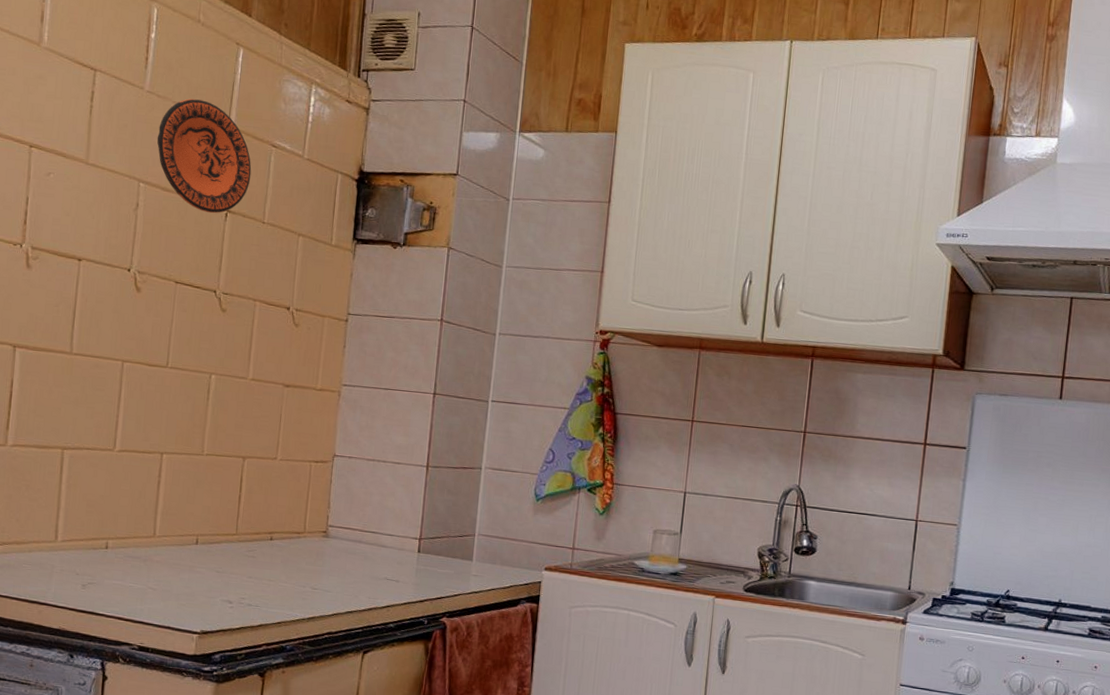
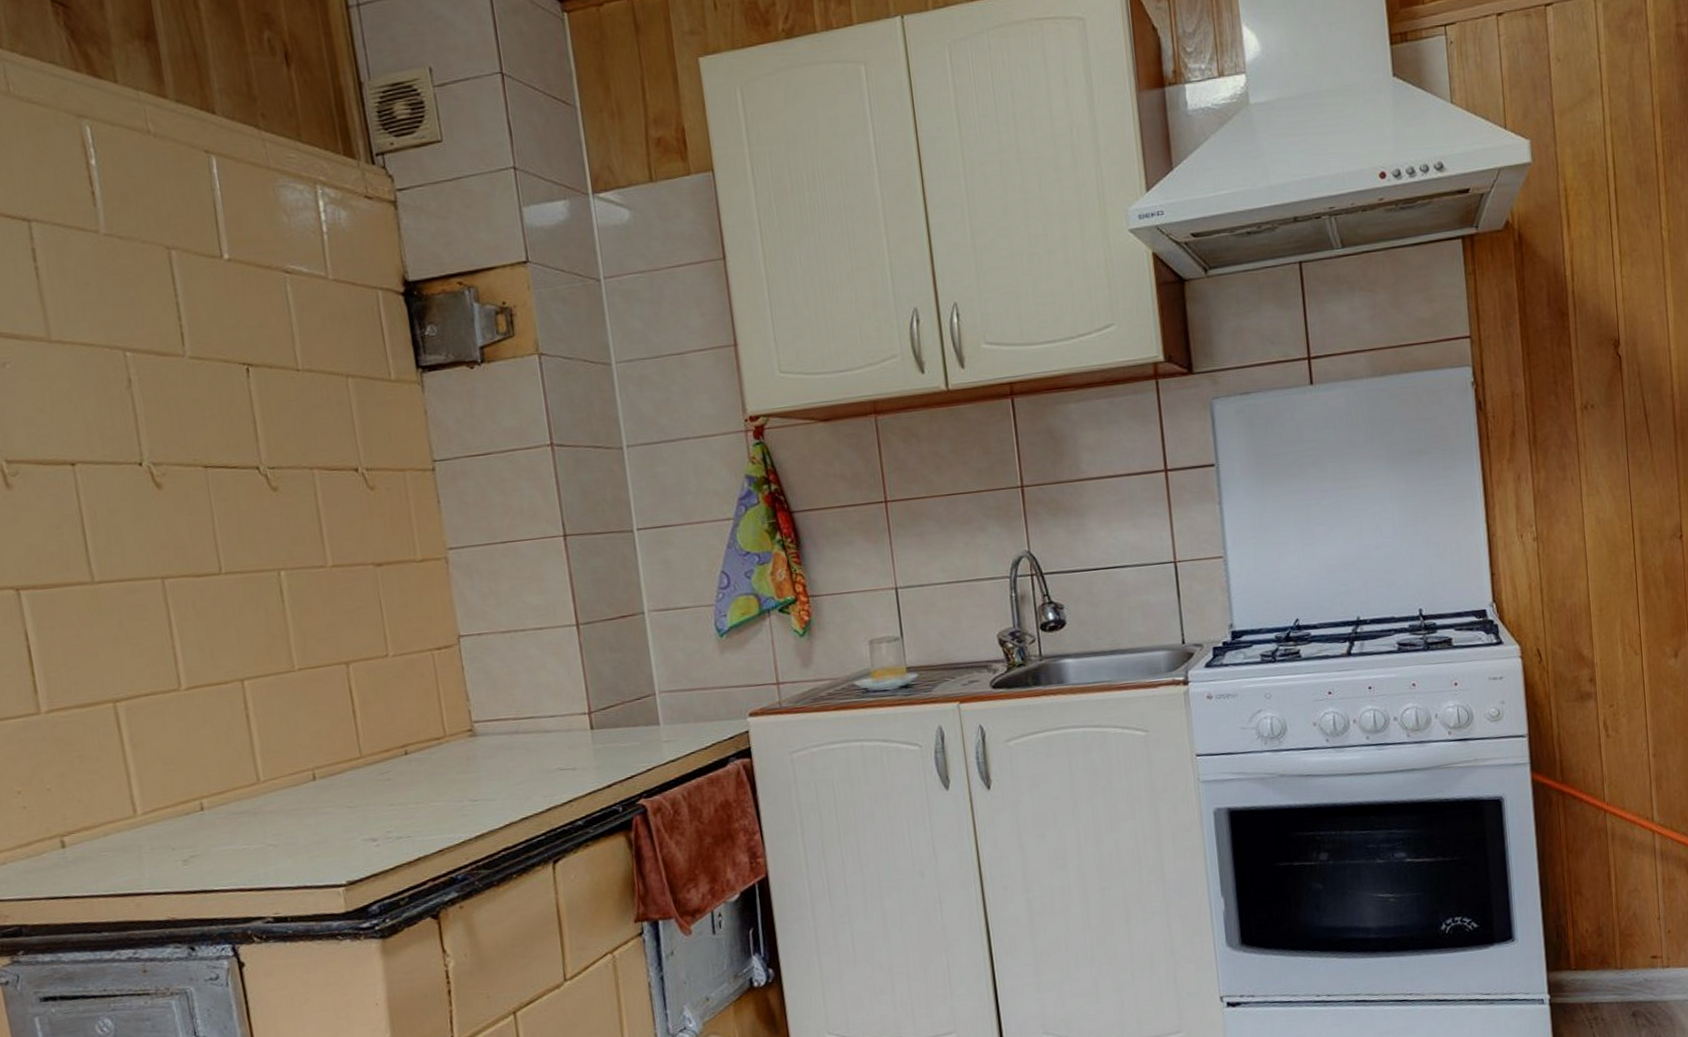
decorative plate: present [157,98,252,214] -> none [131,231,268,372]

